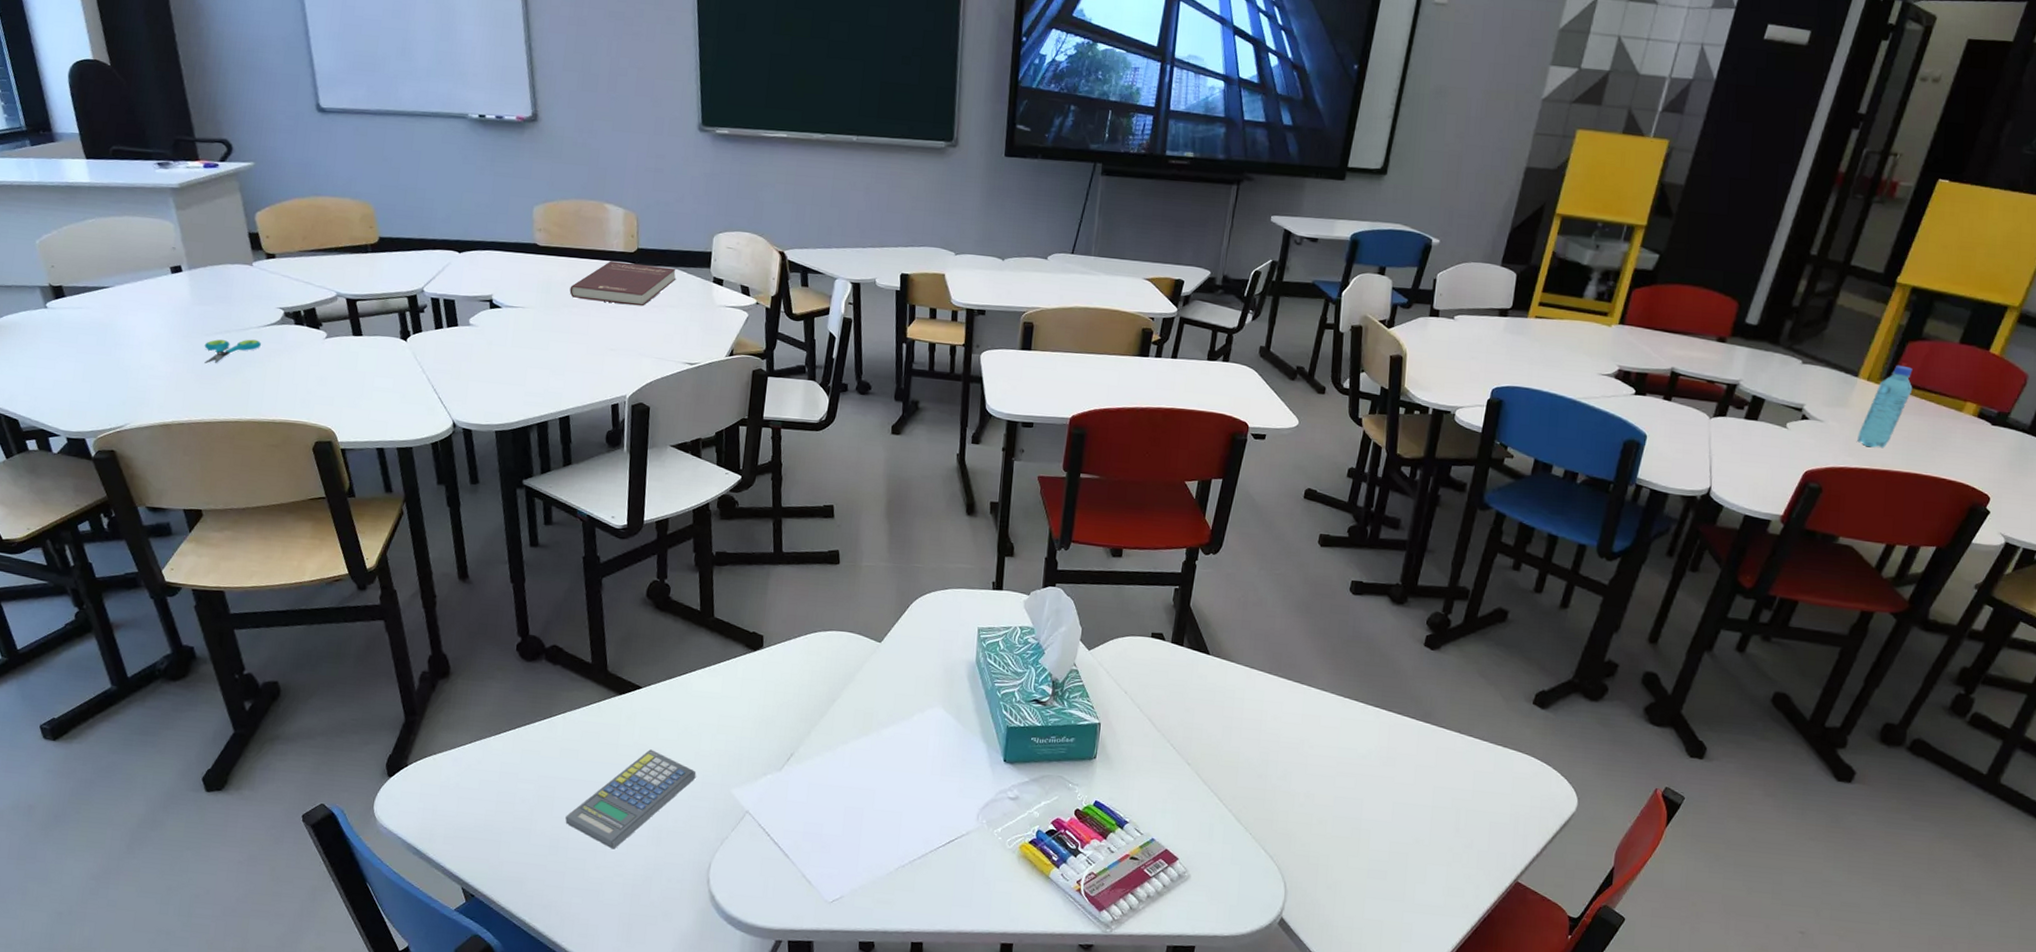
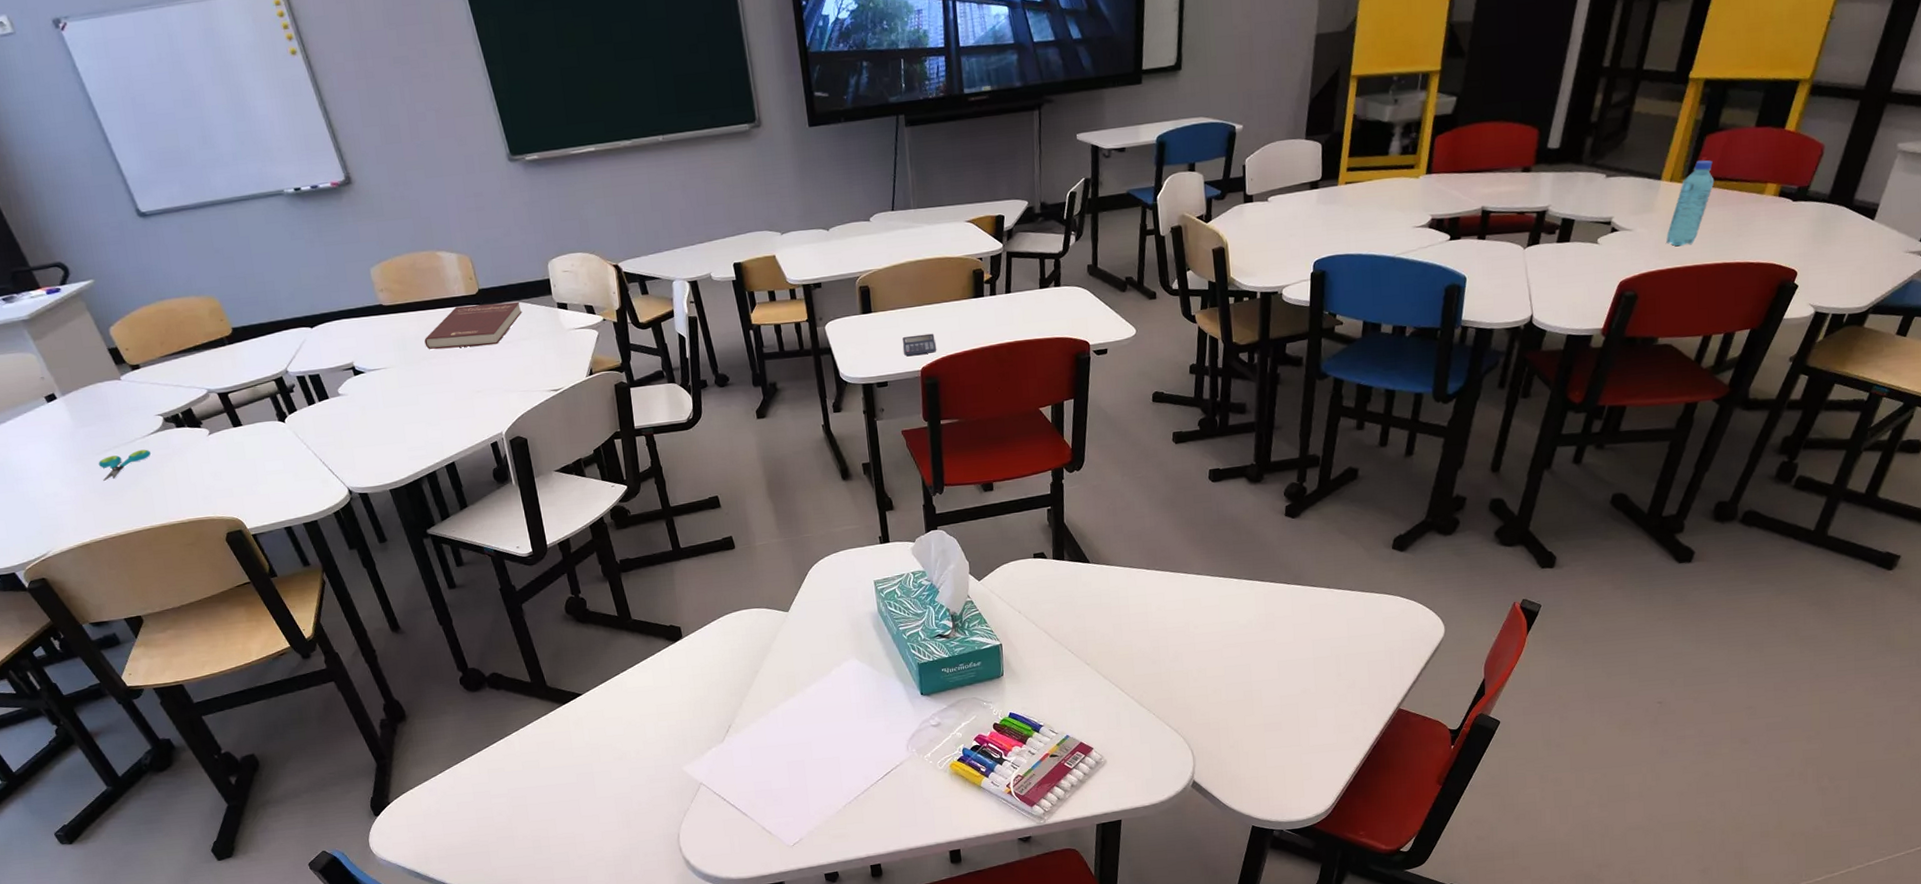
calculator: present [565,749,696,849] -> none [541,747,649,839]
calculator: none [1056,380,1091,403] -> present [903,333,937,356]

